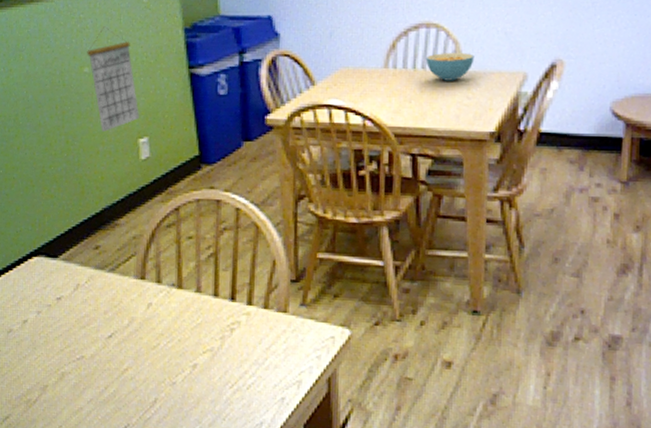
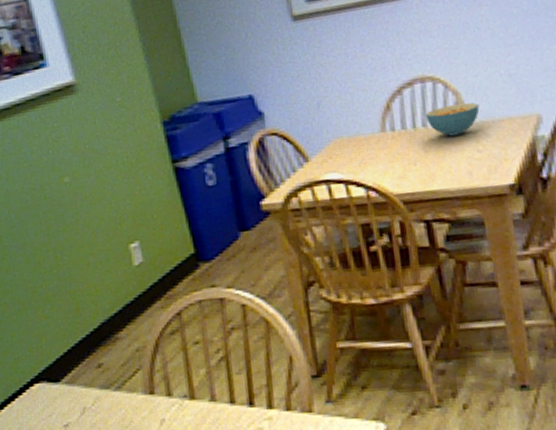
calendar: present [87,26,139,133] -> none [65,132,127,243]

